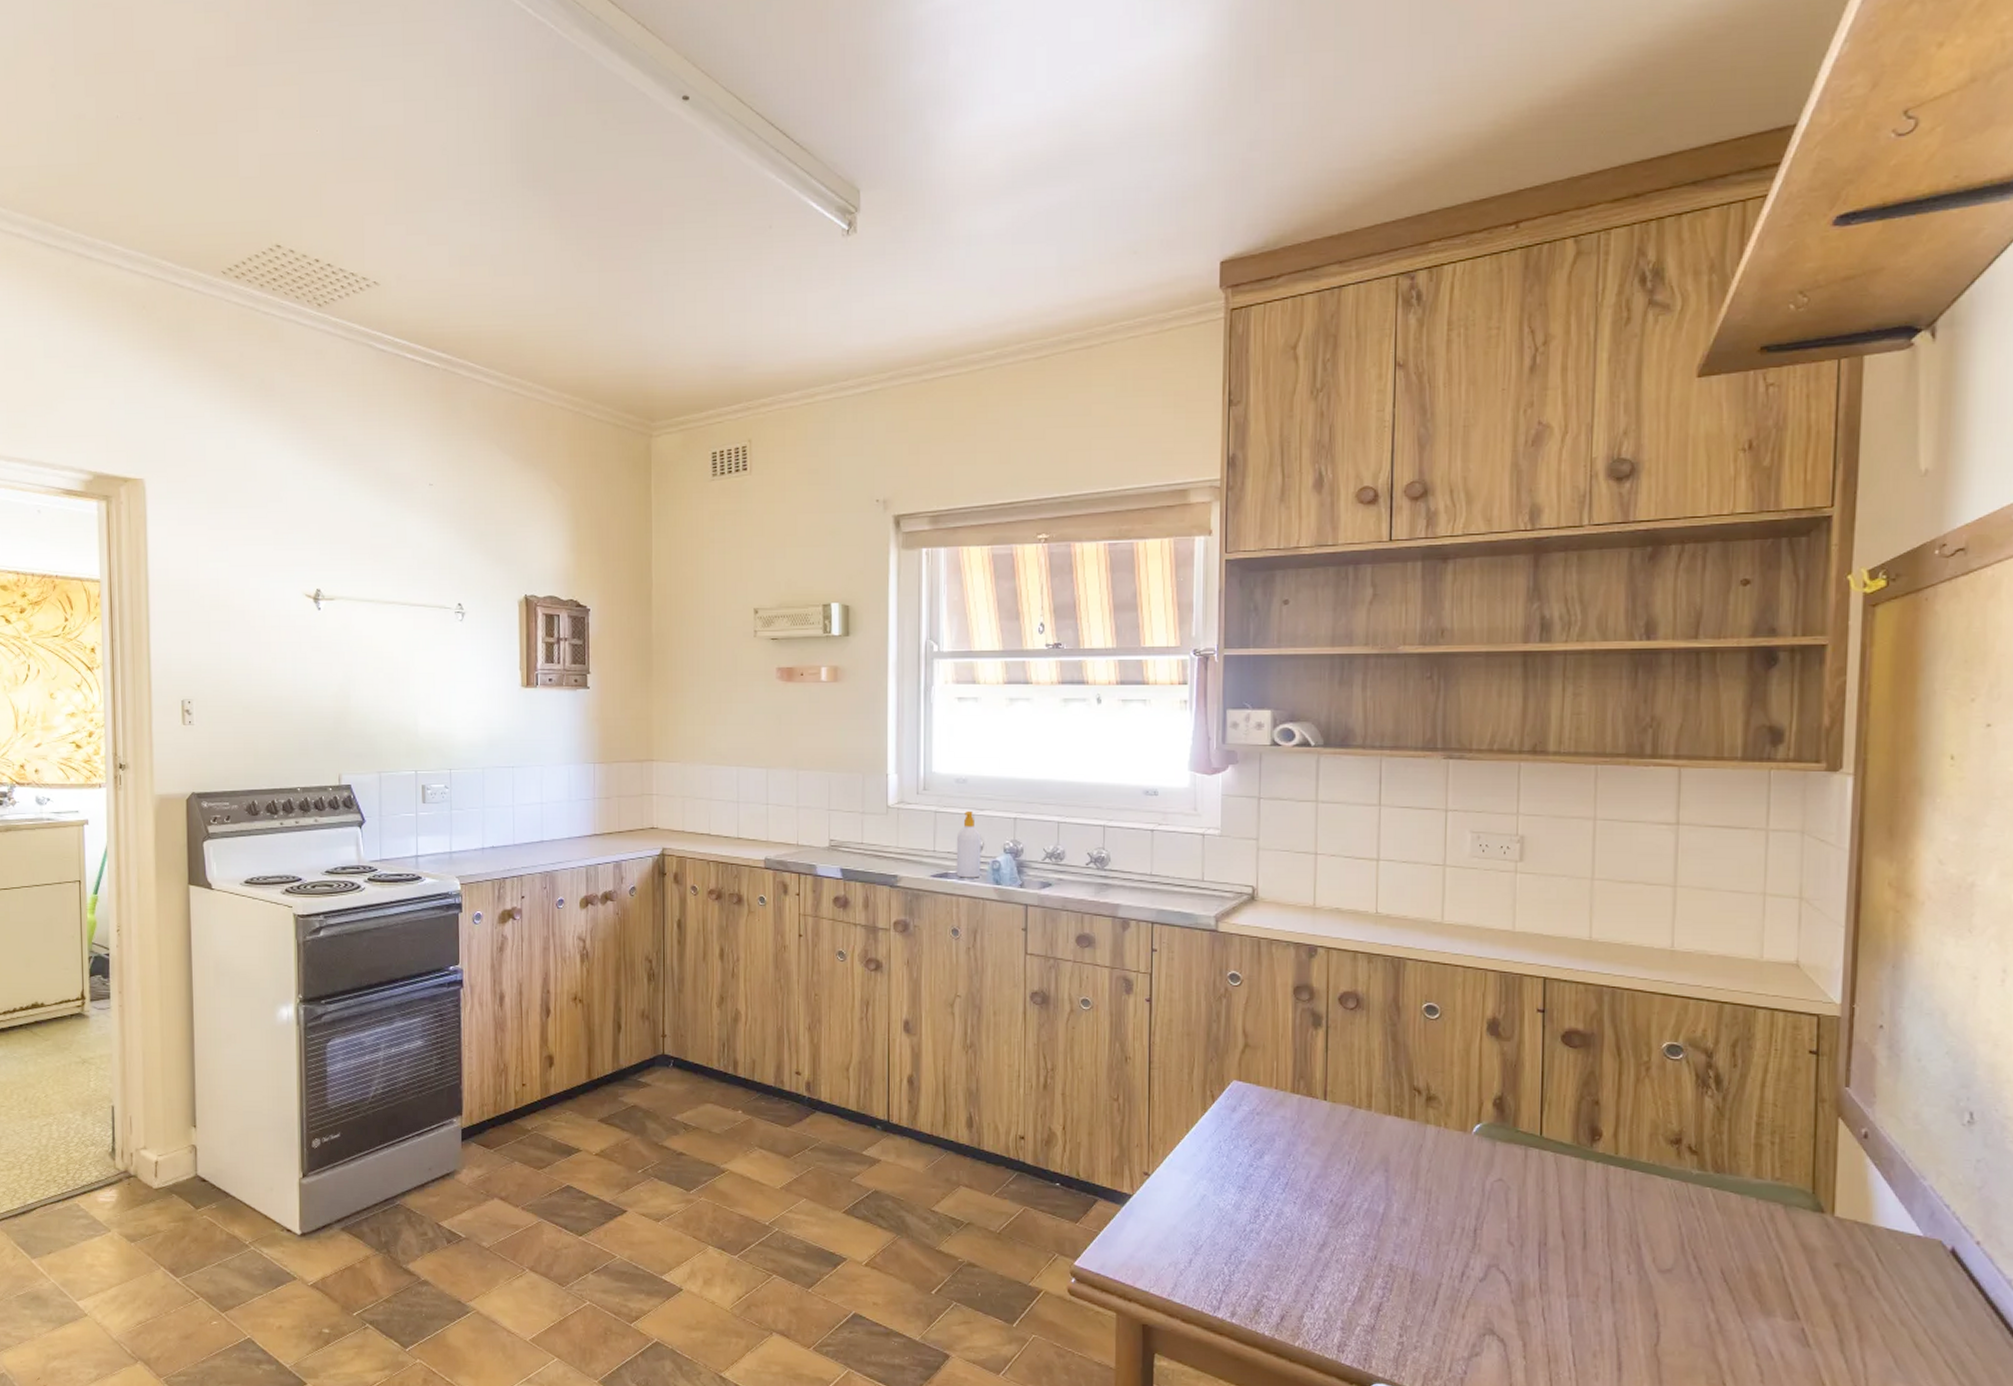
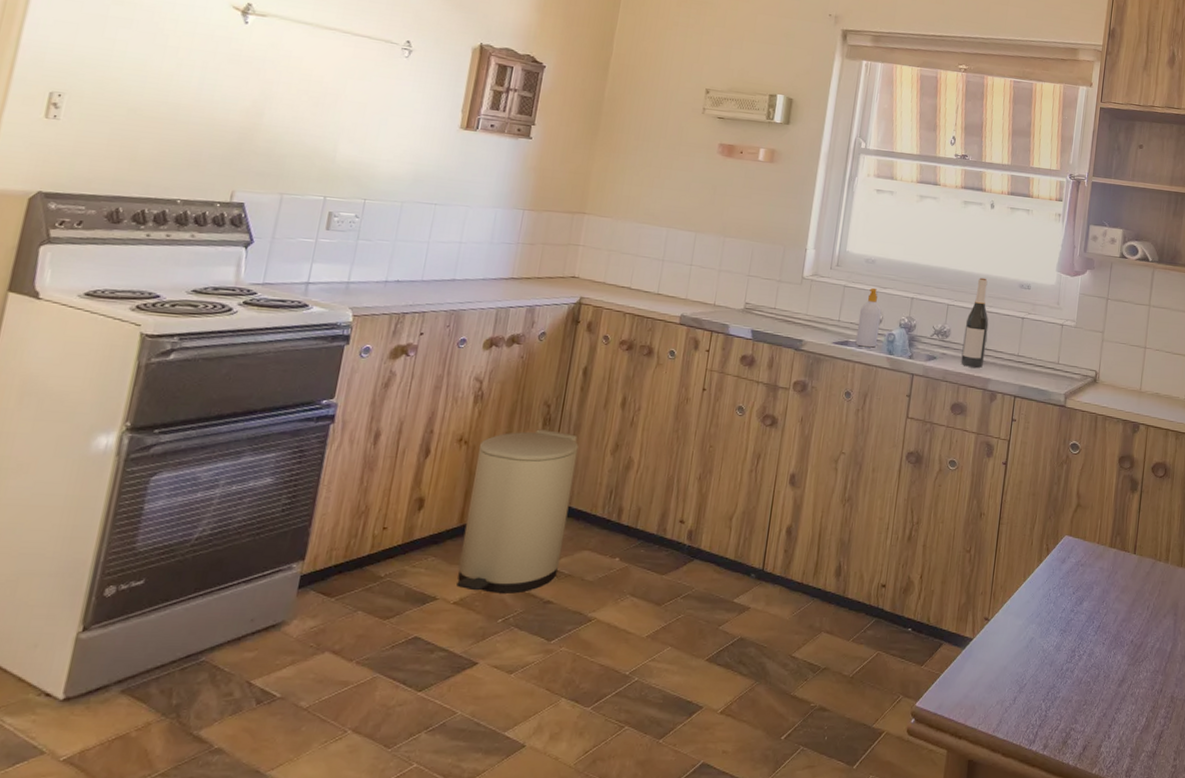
pedal bin: none [592,985,686,1146] -> present [456,429,579,594]
wine bottle: none [1082,787,1110,892] -> present [961,277,989,368]

